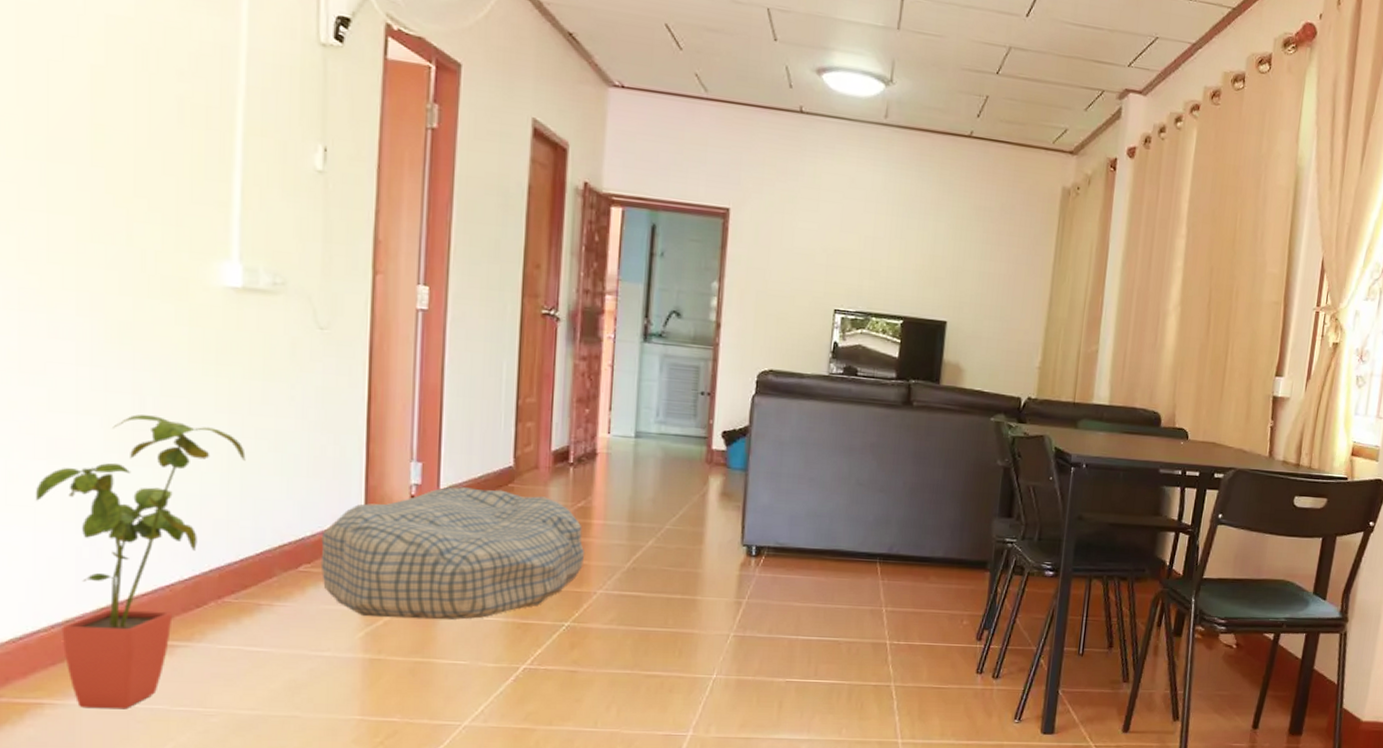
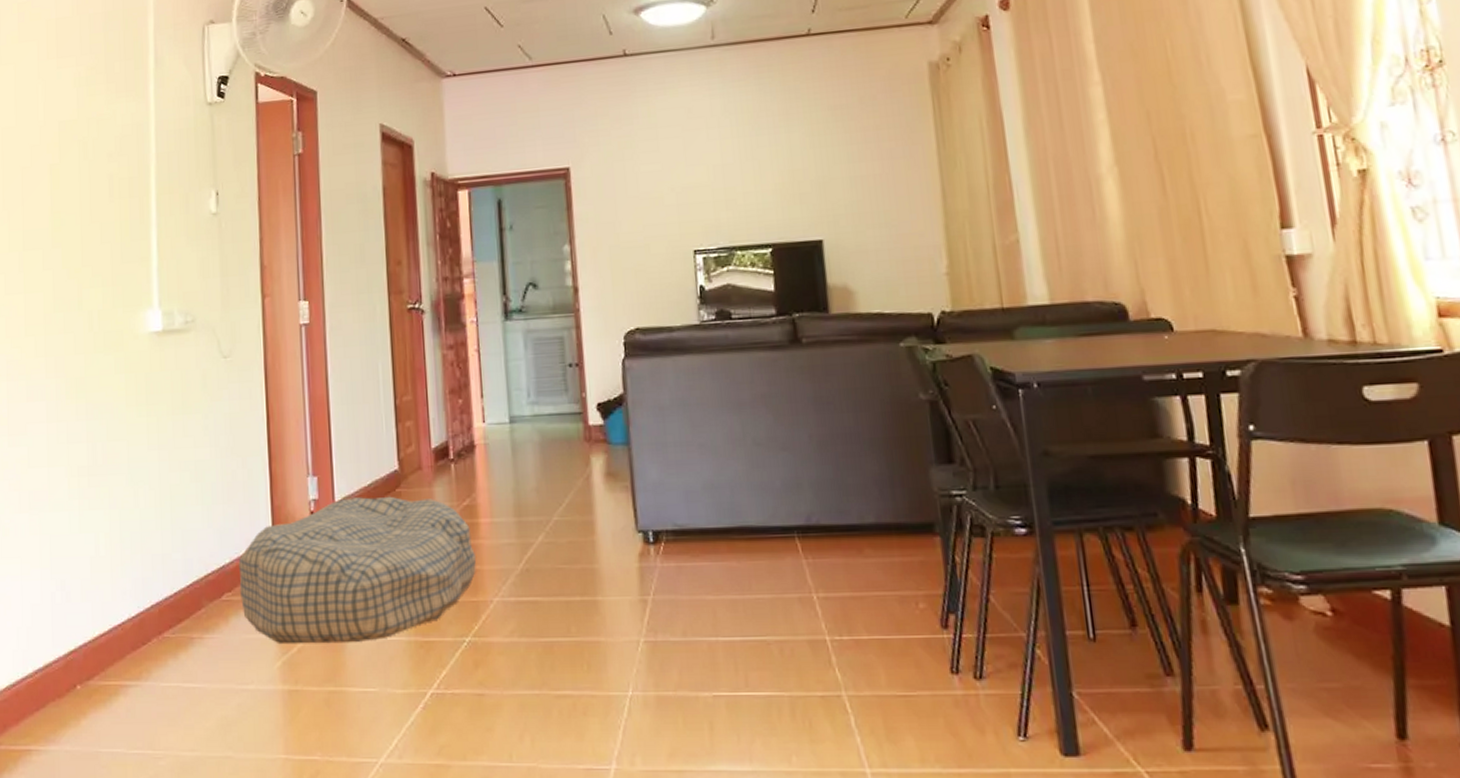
house plant: present [35,414,246,709] -> none [21,460,174,754]

